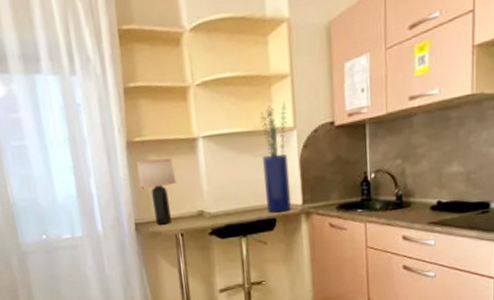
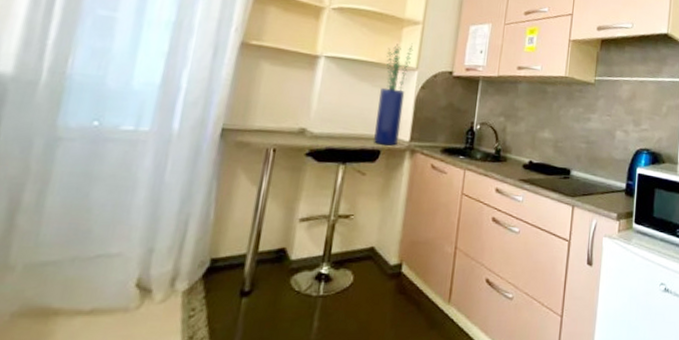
table lamp: present [136,158,177,225] -> none [241,64,287,136]

